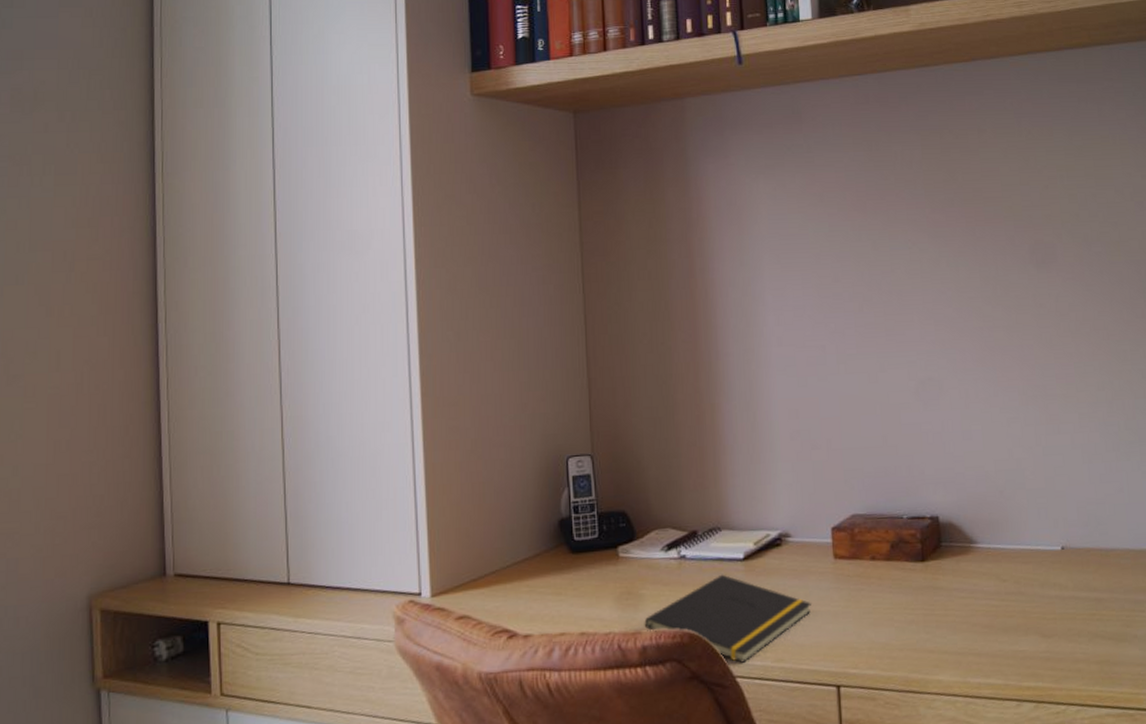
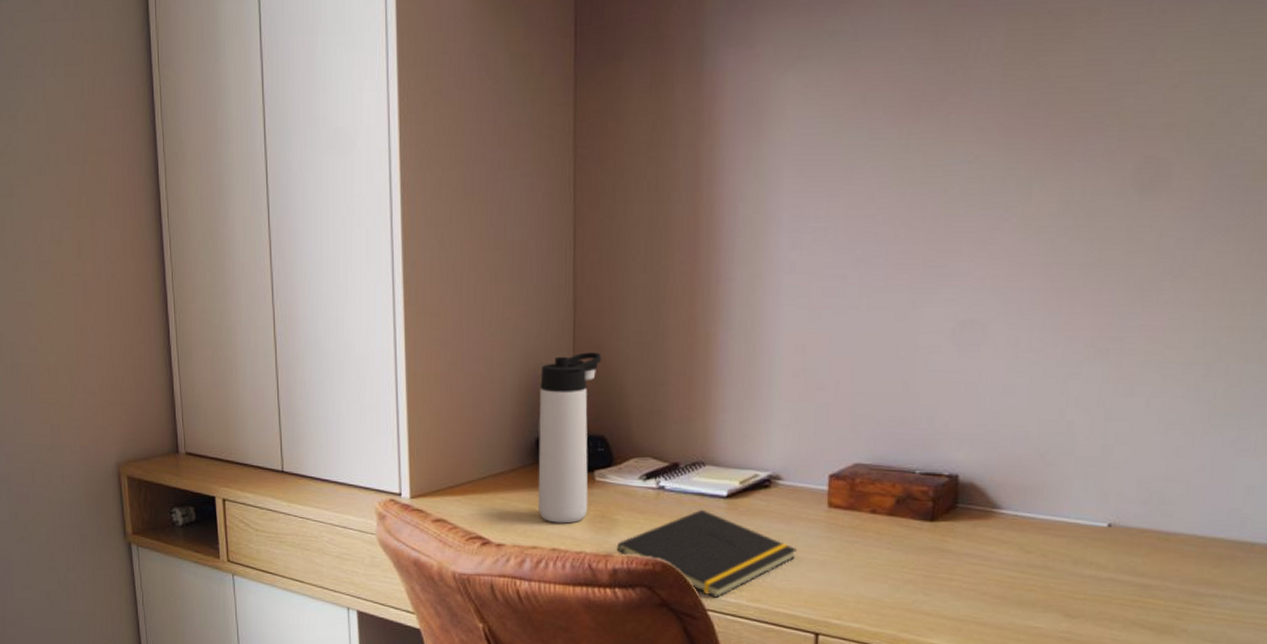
thermos bottle: none [560,430,618,606] -> present [537,352,602,524]

